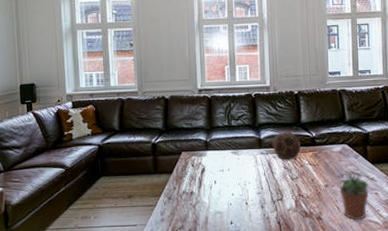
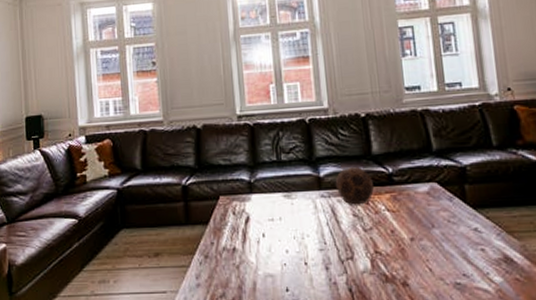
potted plant: present [338,171,373,221] -> none [427,218,477,288]

